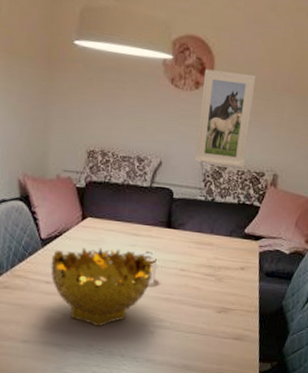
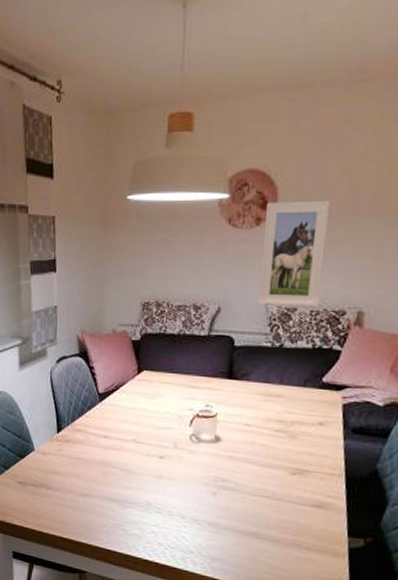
decorative bowl: present [50,246,153,327] -> none [108,400,214,485]

